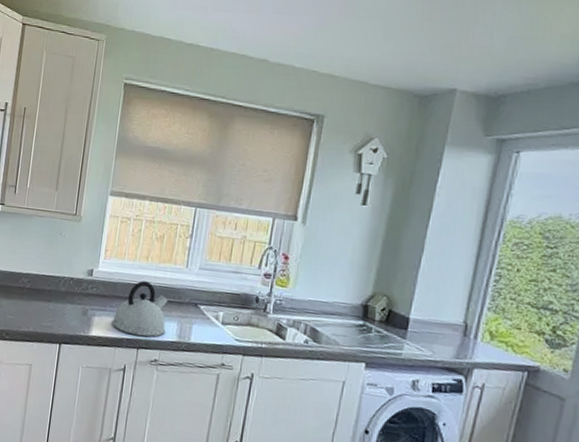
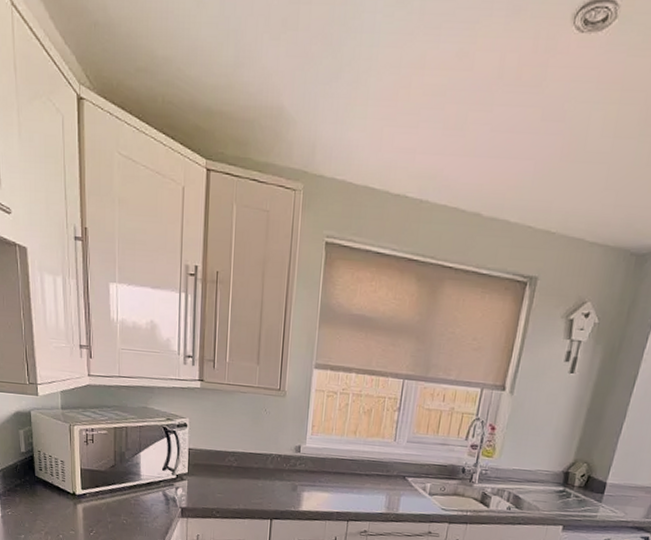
kettle: present [111,280,168,337] -> none [321,455,377,510]

